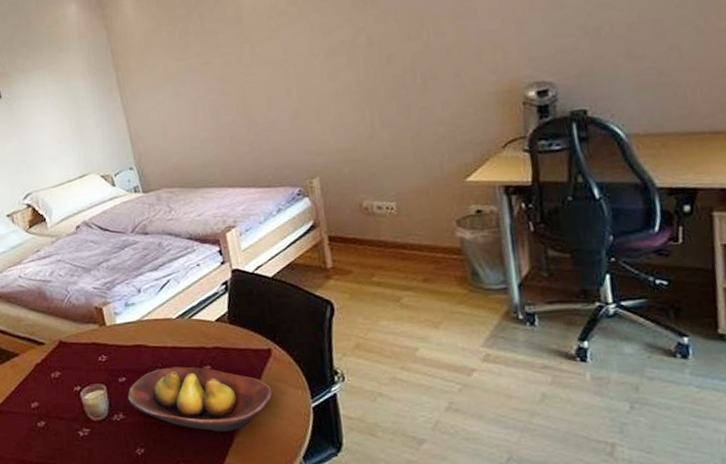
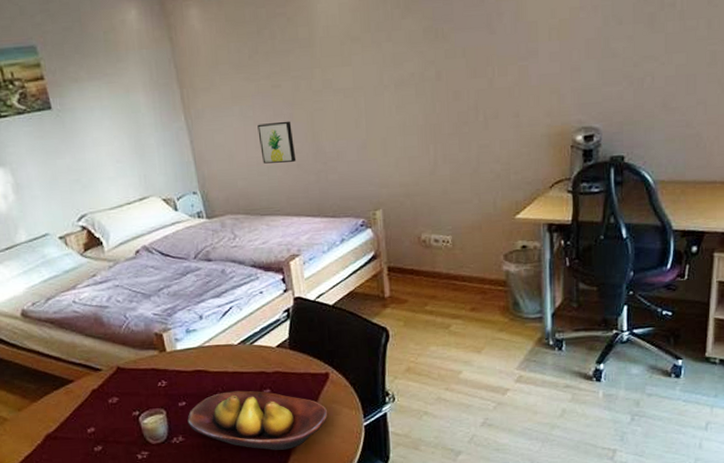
wall art: none [189,95,229,138] -> present [257,121,297,164]

